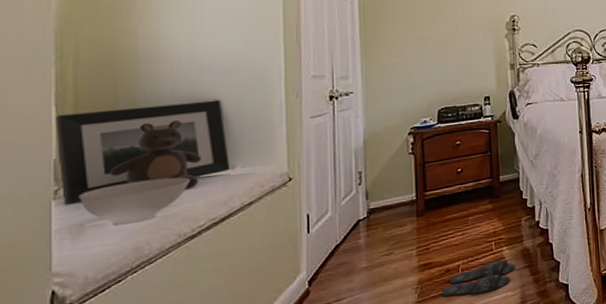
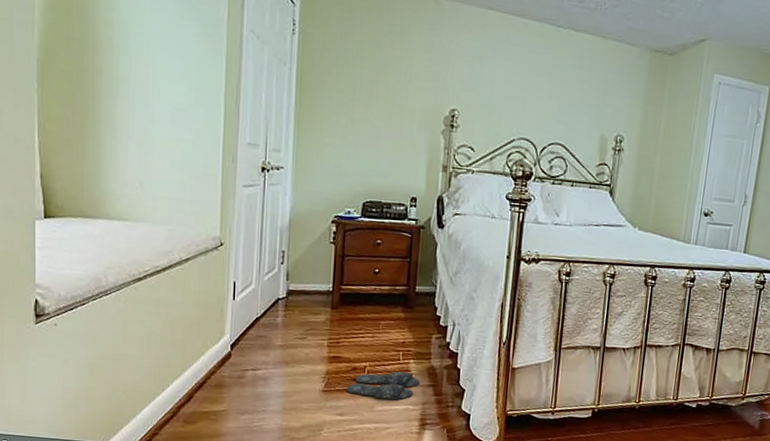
picture frame: present [55,100,231,206] -> none [38,142,173,228]
bowl: present [78,177,190,226] -> none [54,216,140,256]
stuffed bear: present [110,120,202,190] -> none [78,163,150,234]

